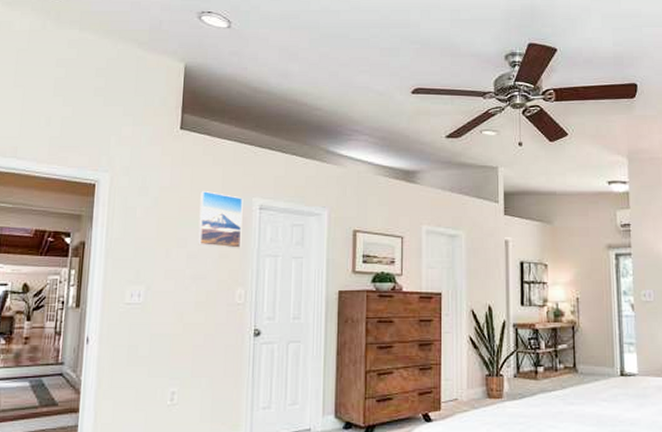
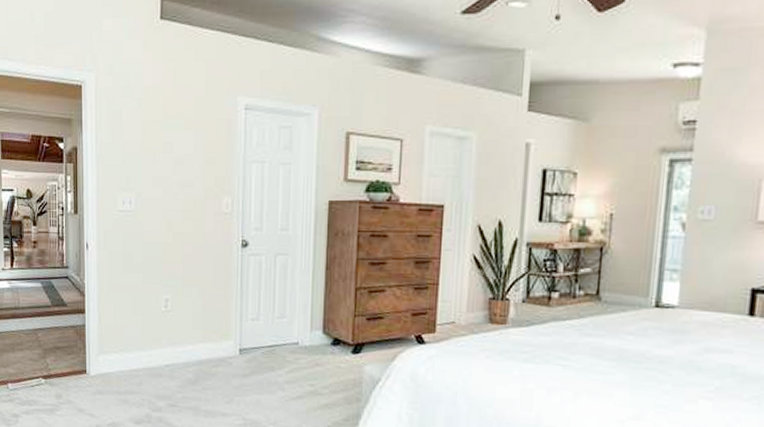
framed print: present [198,190,243,249] -> none [183,89,228,155]

